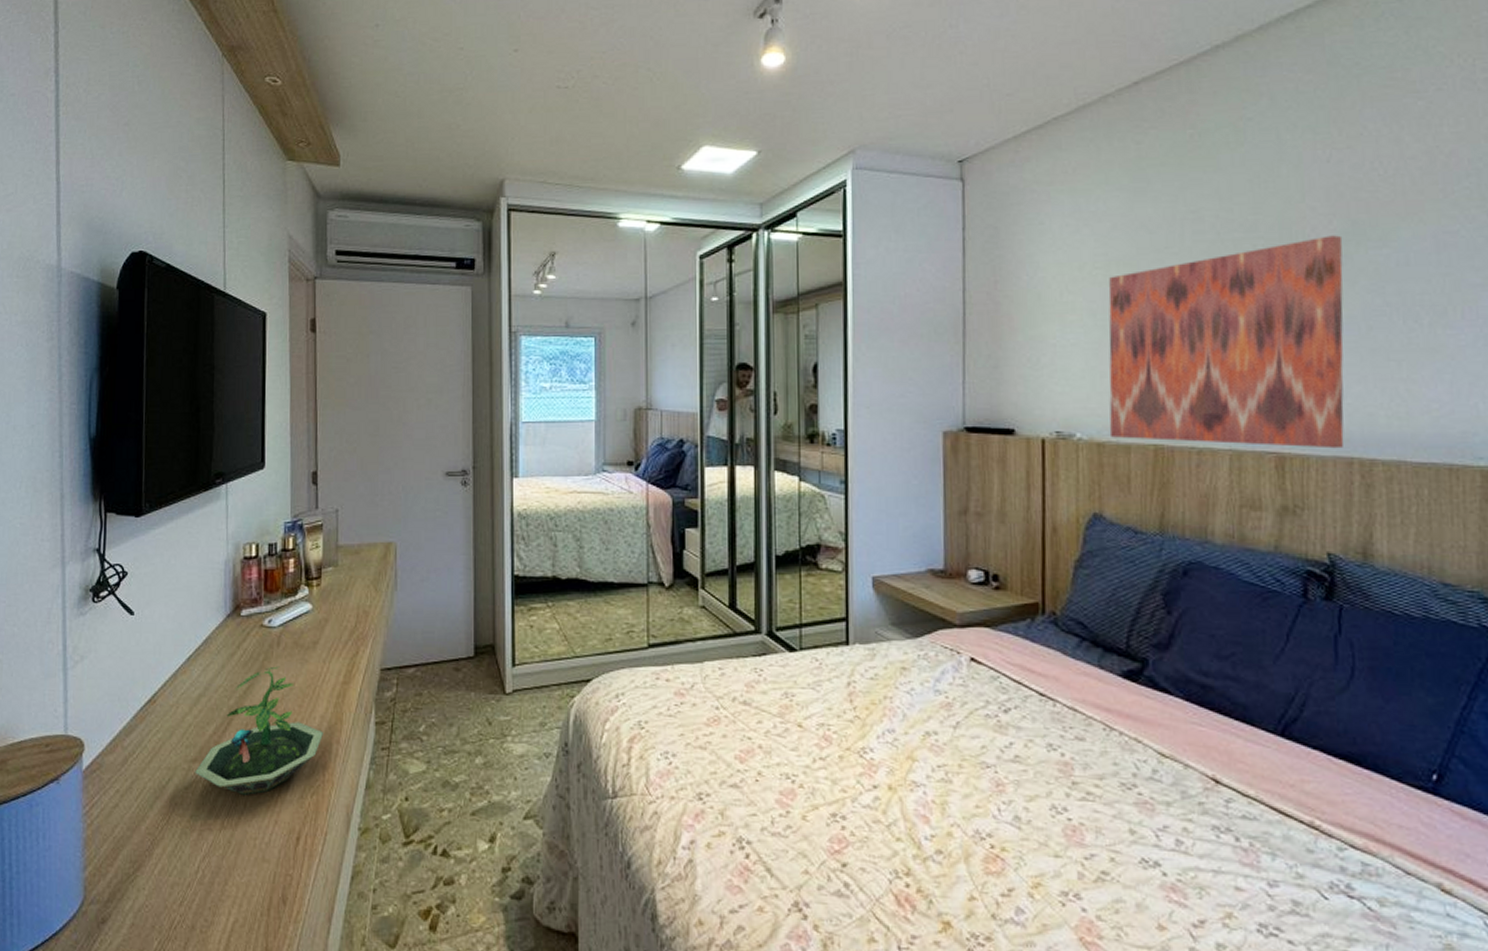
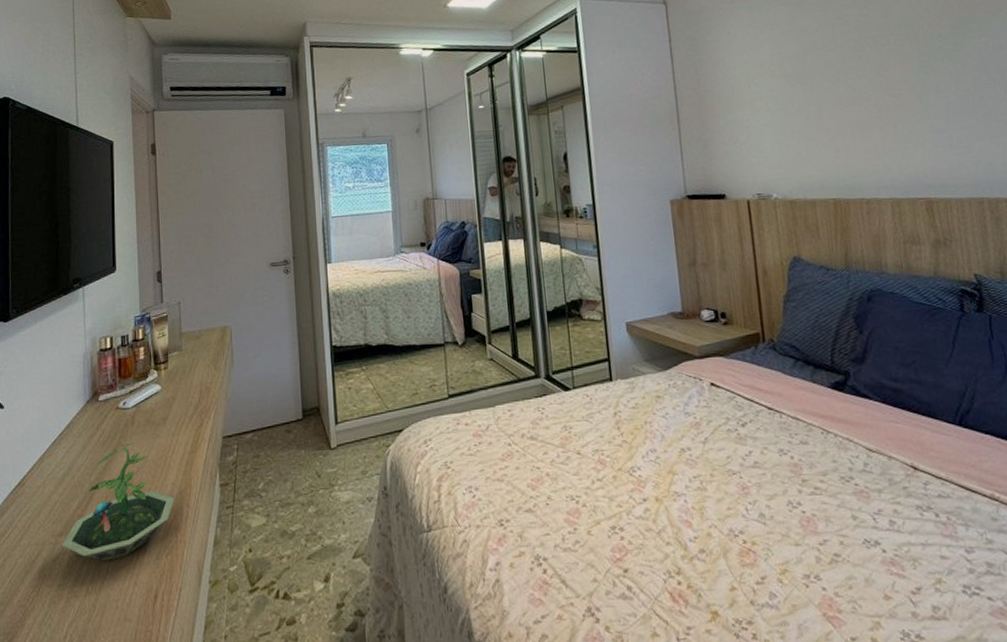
wall art: present [1108,235,1344,449] -> none [784,29,975,196]

